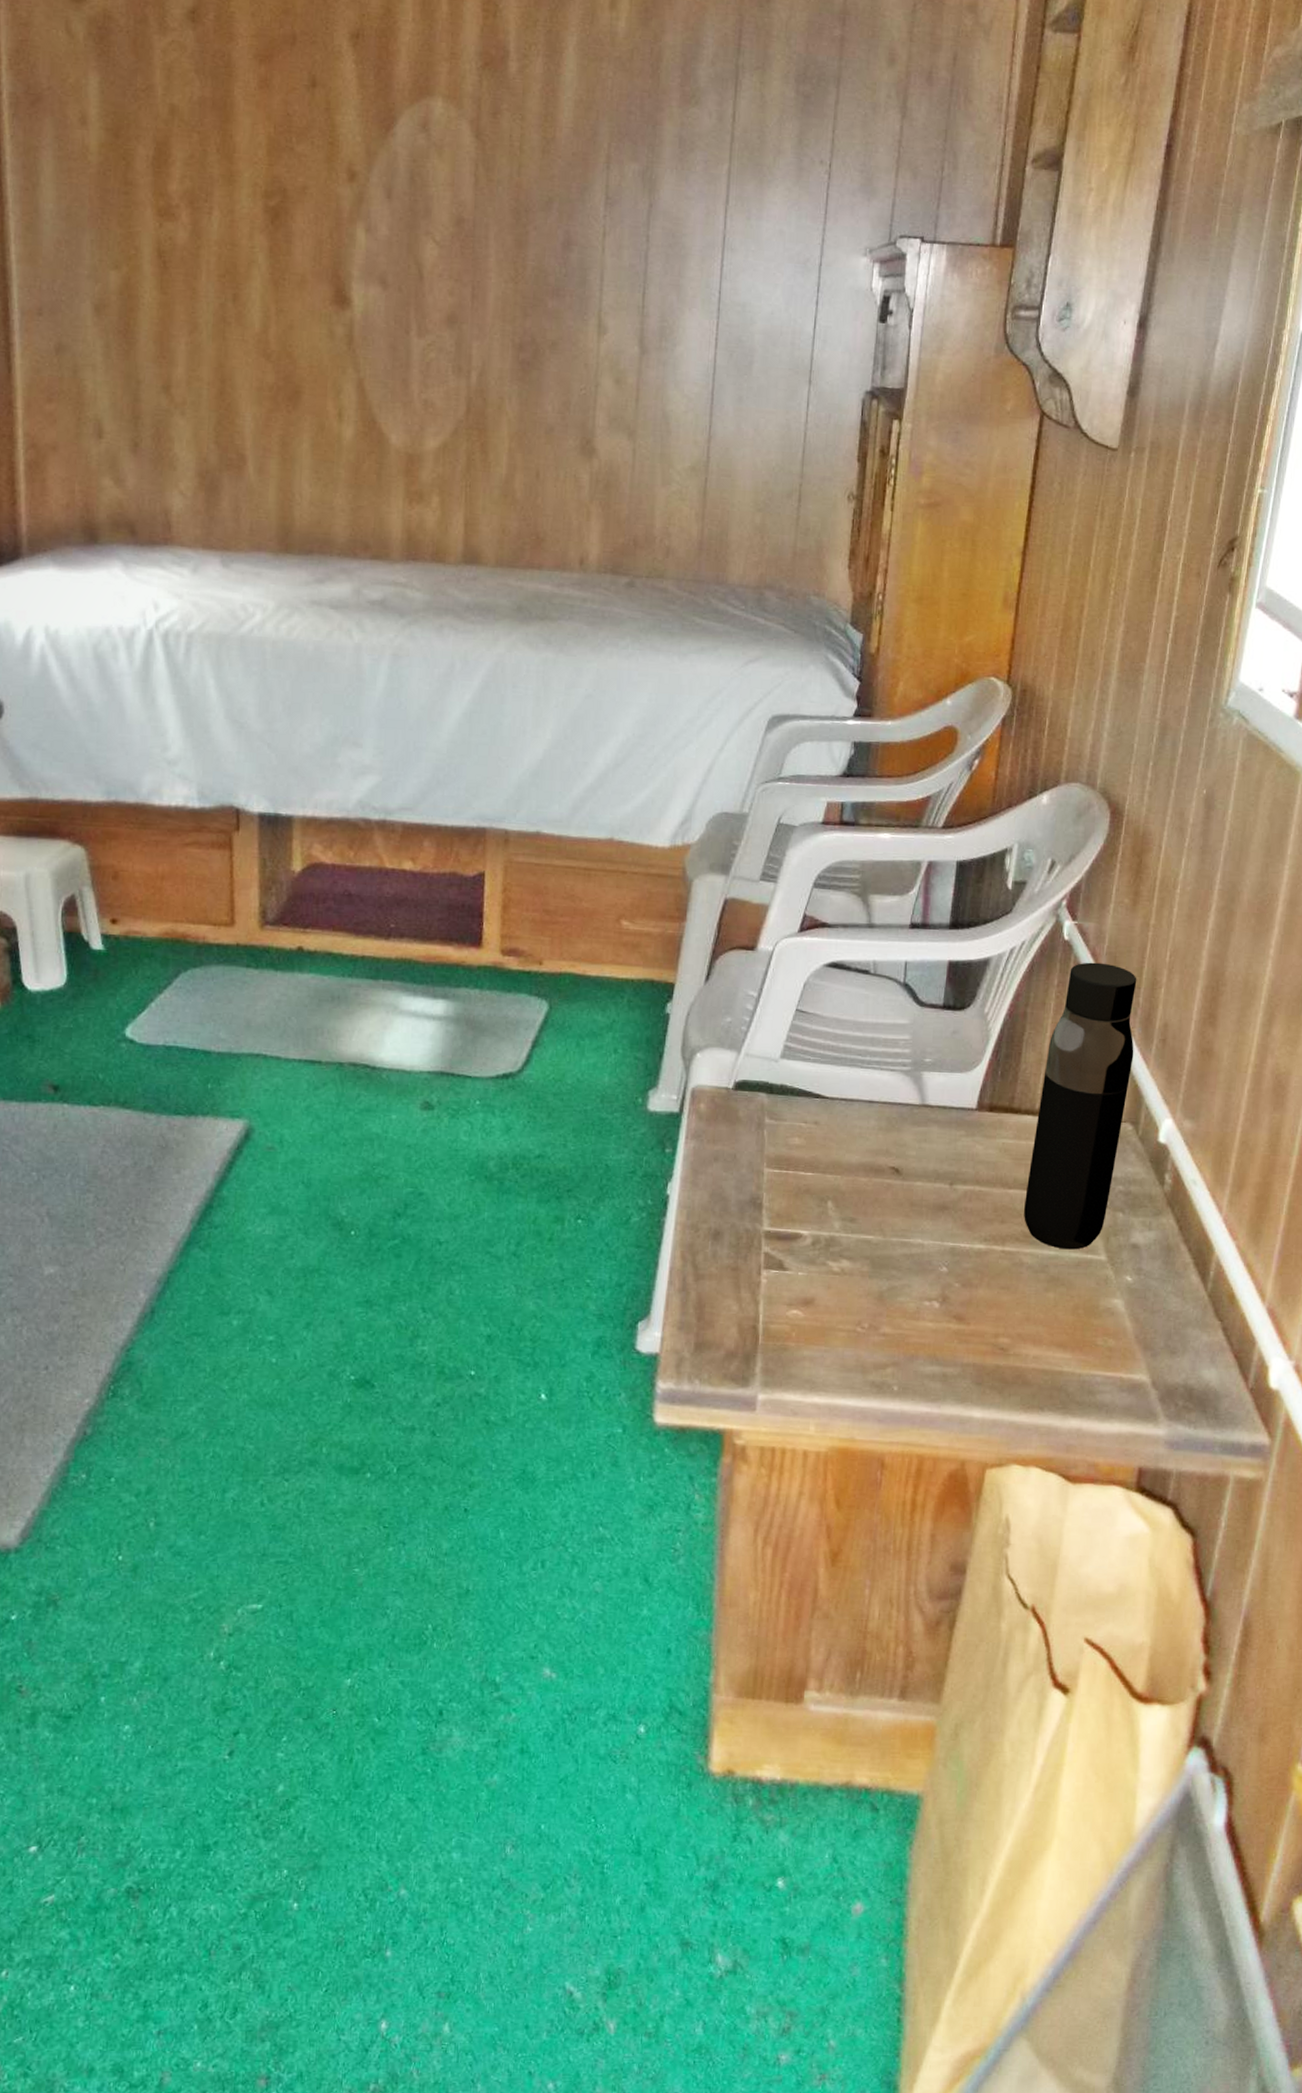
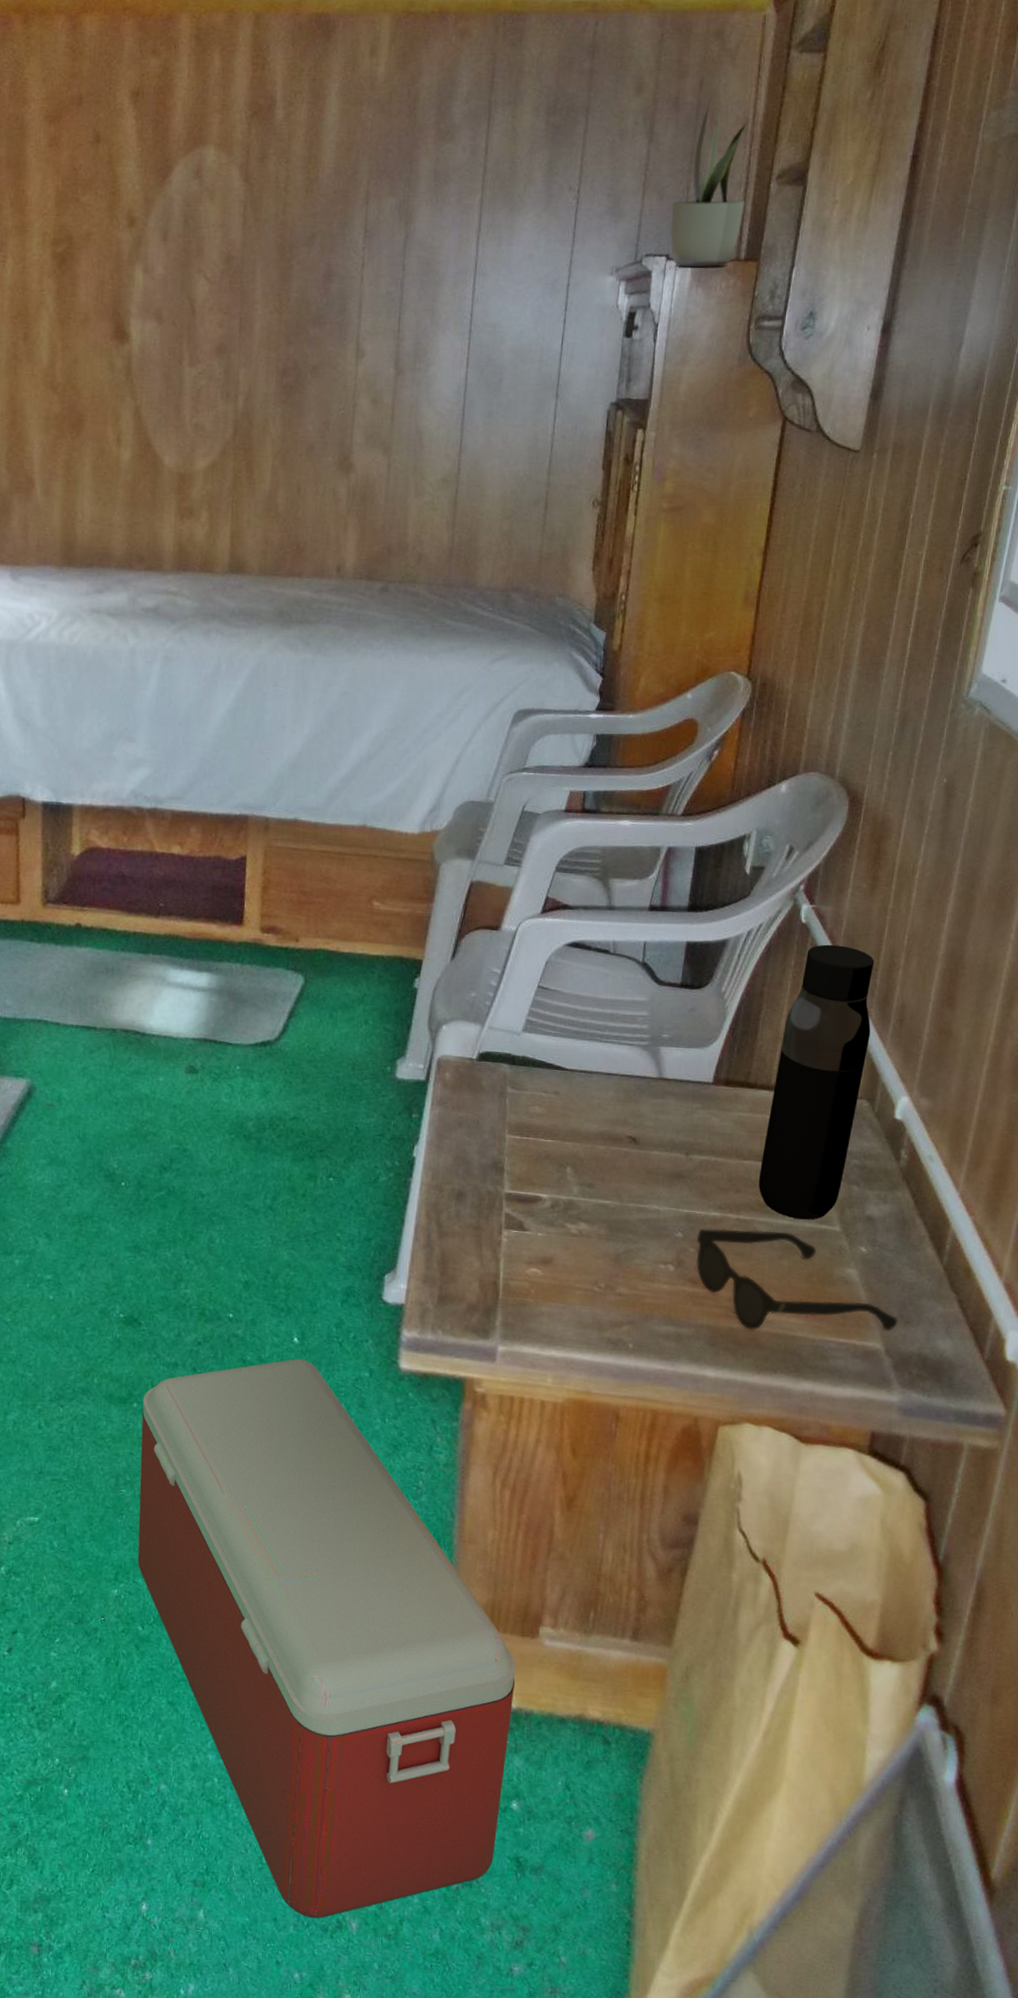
cooler: none [372,1416,780,2022] -> present [137,1358,516,1919]
potted plant: none [924,71,1005,253] -> present [670,95,750,268]
sunglasses: none [961,1261,1164,1367] -> present [695,1228,898,1330]

